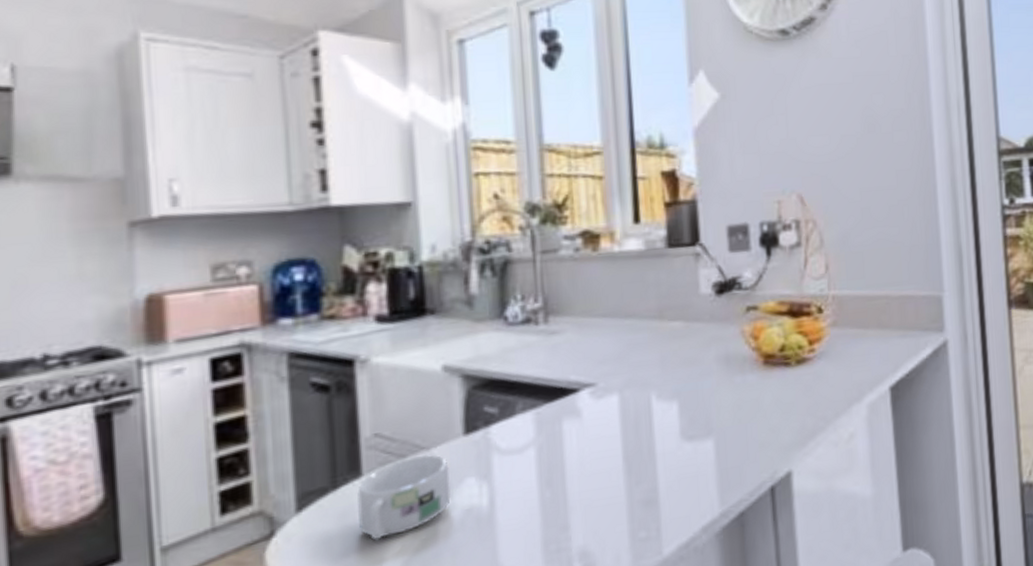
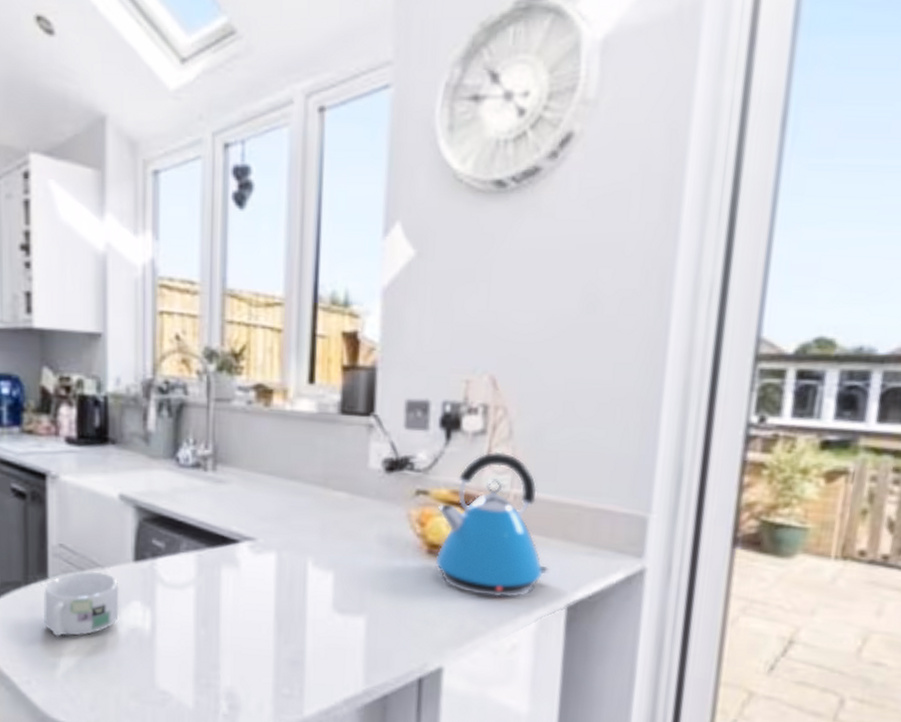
kettle: none [768,259,872,394] -> present [435,451,550,598]

